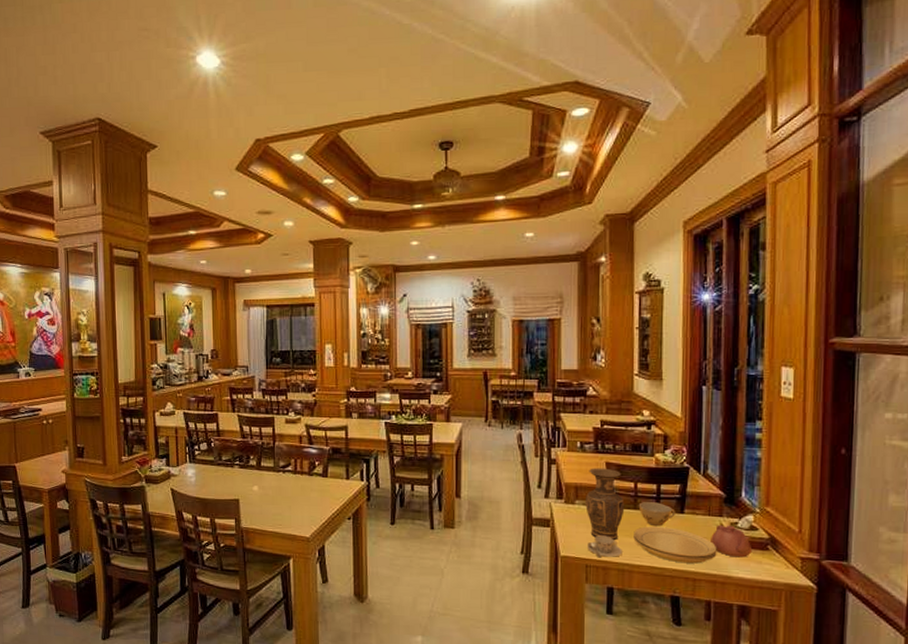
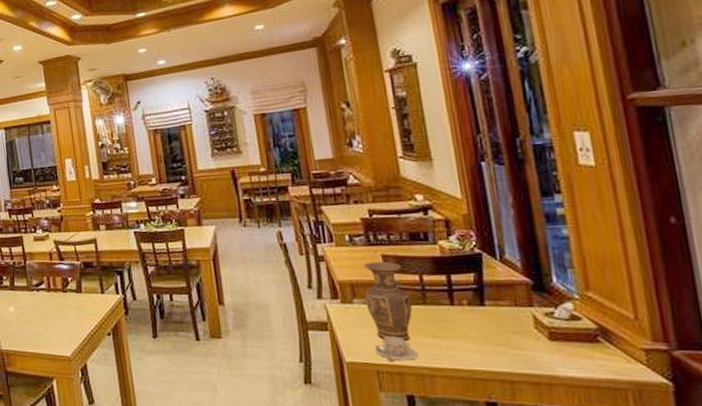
plate: present [633,526,717,564] -> none [427,322,535,363]
teacup: present [638,501,675,527] -> none [428,294,475,323]
teapot: present [709,524,753,558] -> none [522,315,580,353]

